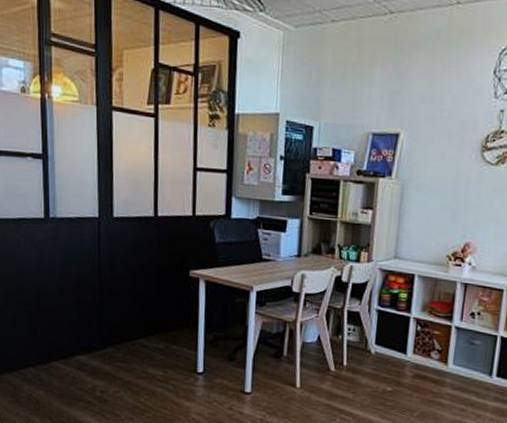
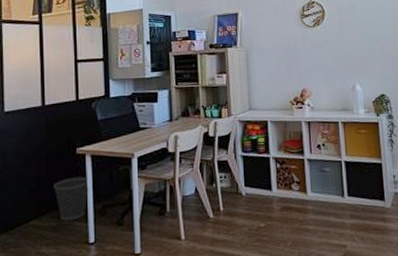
wastebasket: none [163,301,201,346] -> present [54,176,89,221]

